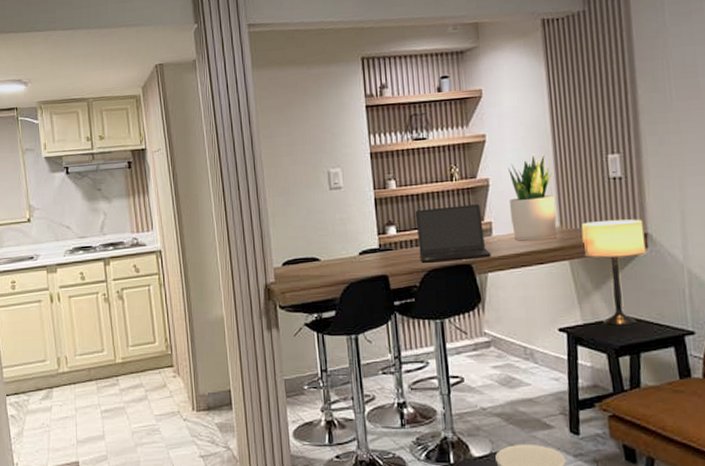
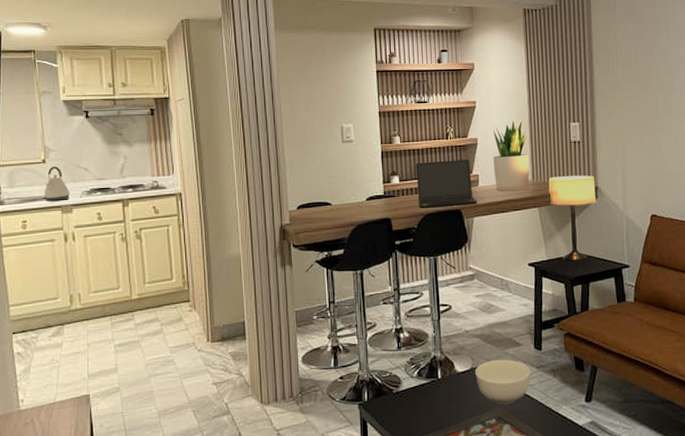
kettle: none [30,225,54,262] -> present [43,166,70,202]

